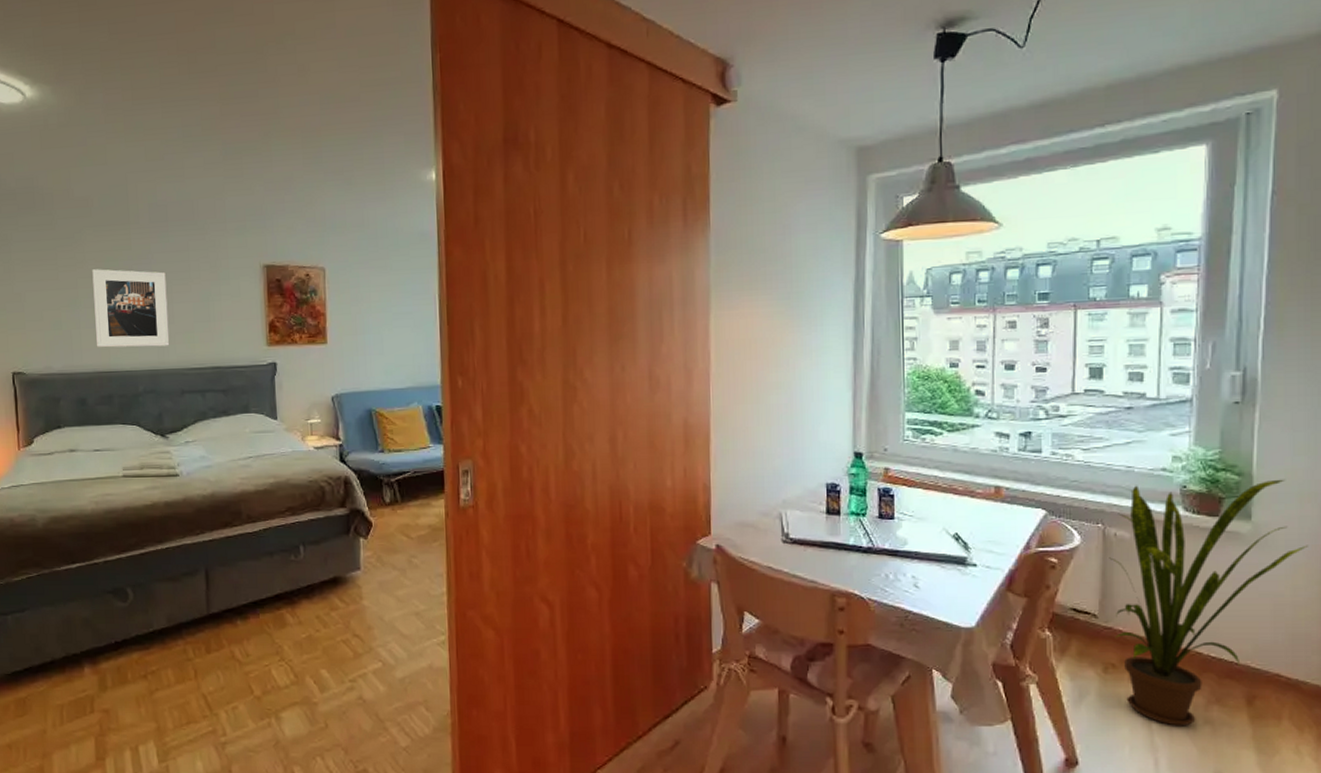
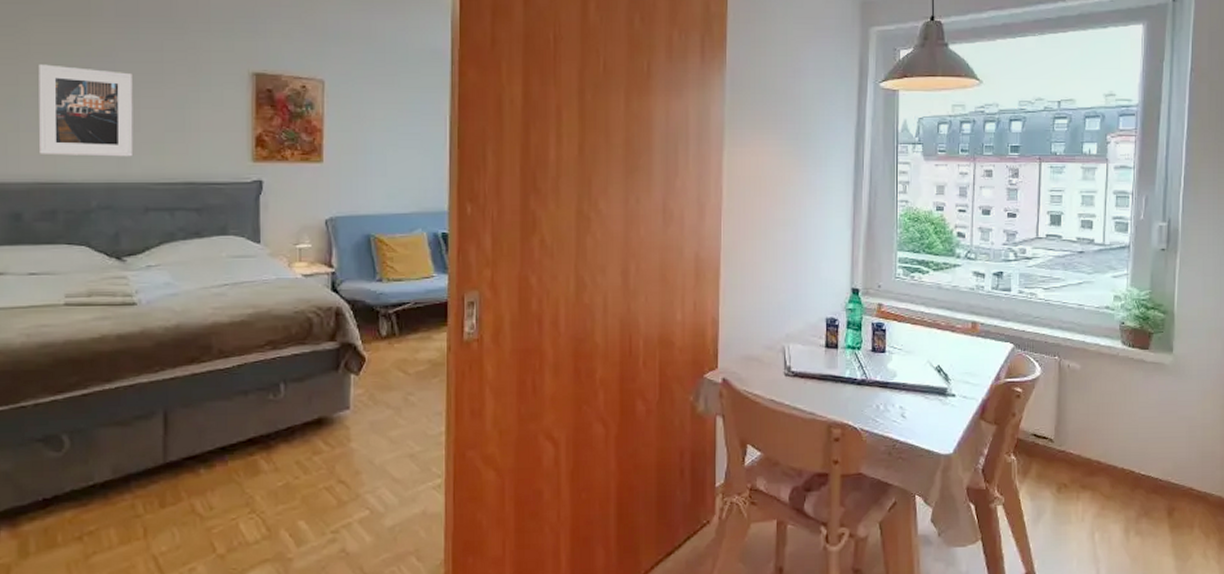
house plant: present [1109,479,1308,726] -> none [1063,317,1214,539]

